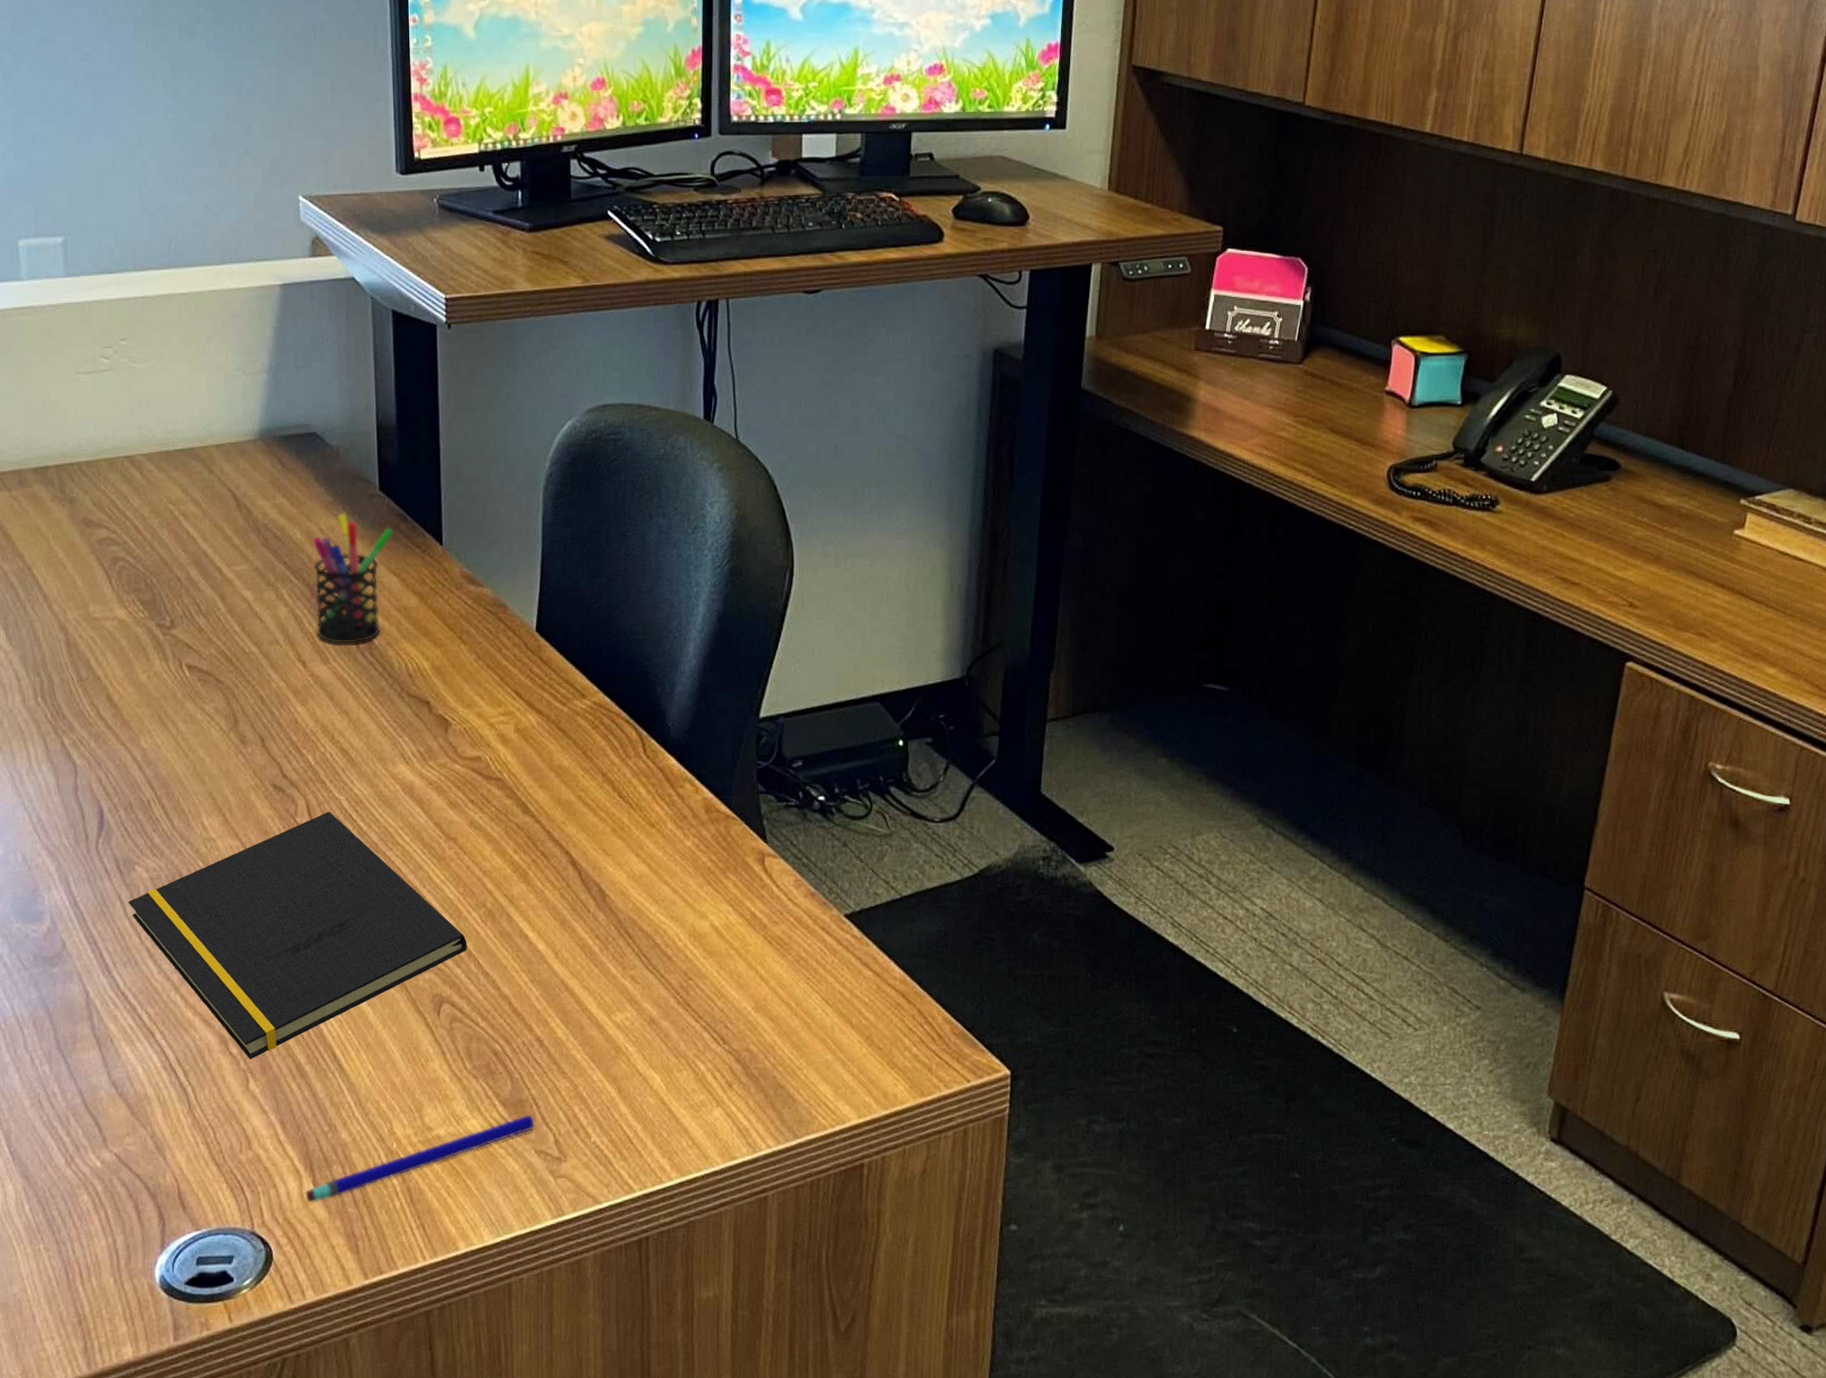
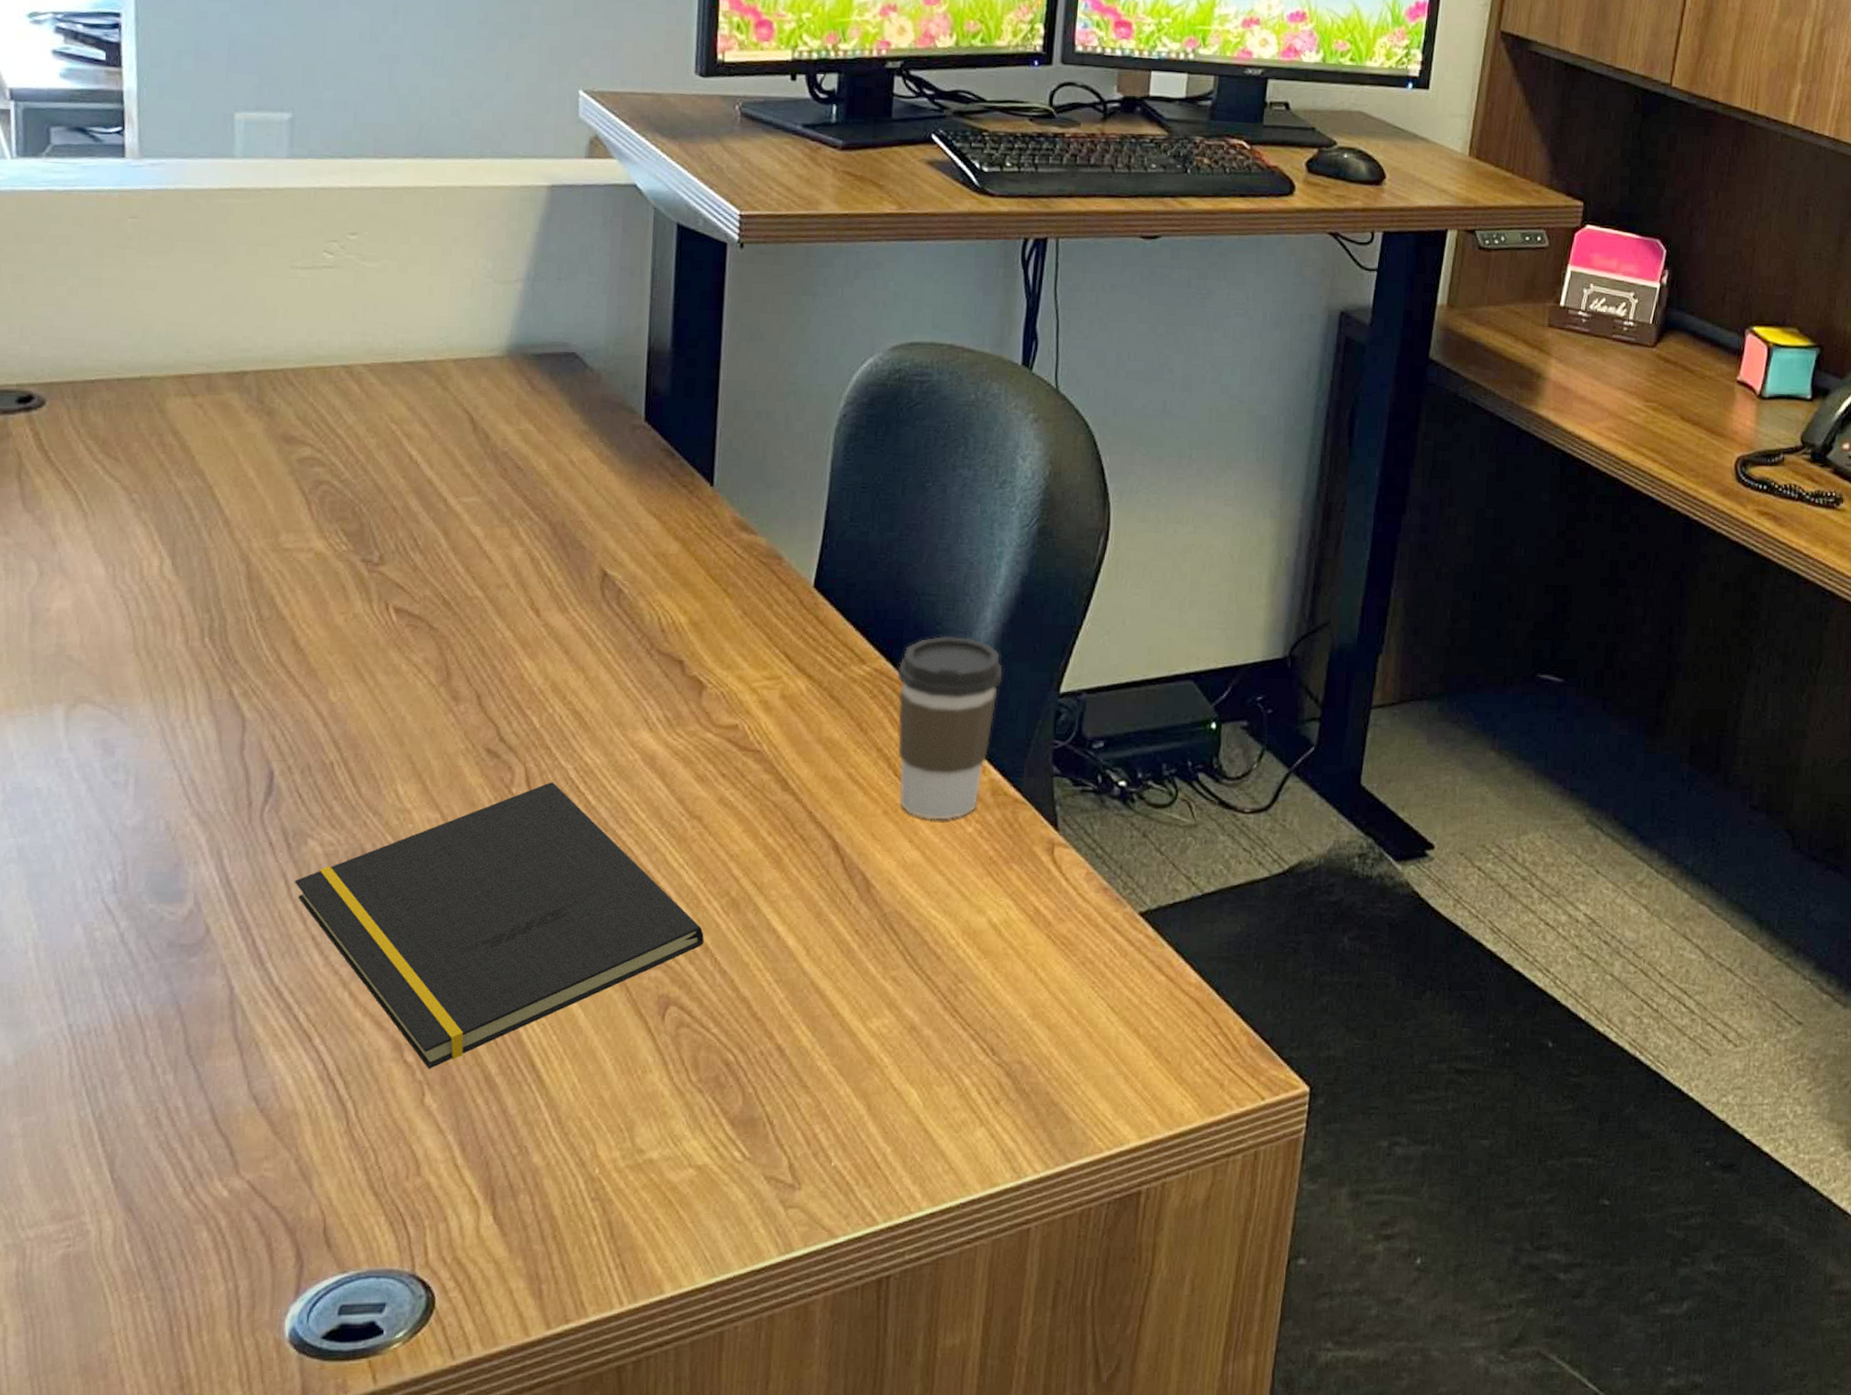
pen: present [305,1114,535,1203] -> none [482,1134,767,1239]
pen holder: present [312,512,394,644] -> none [556,443,658,592]
coffee cup: none [614,670,707,836] -> present [897,635,1003,820]

